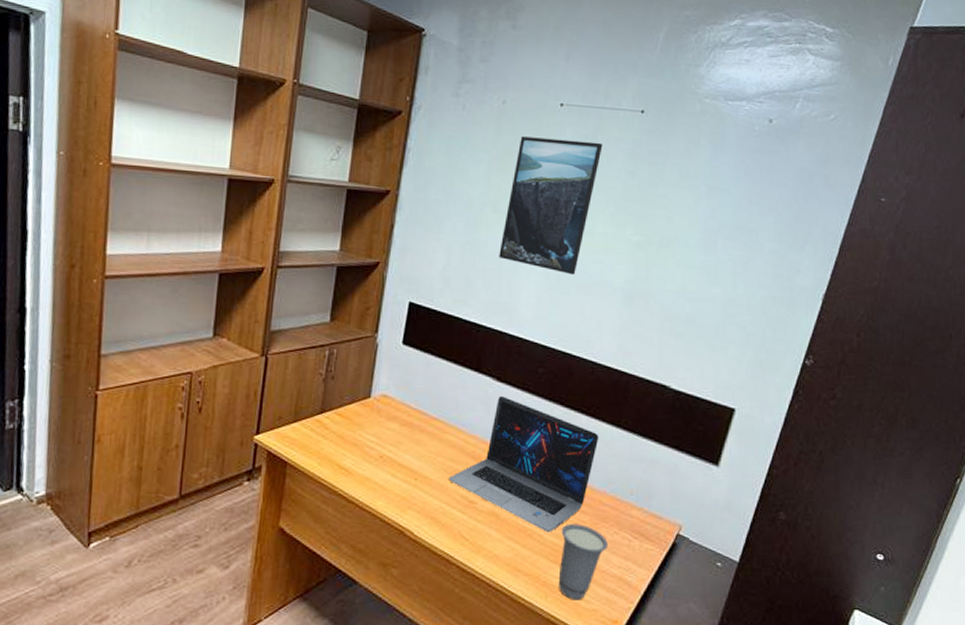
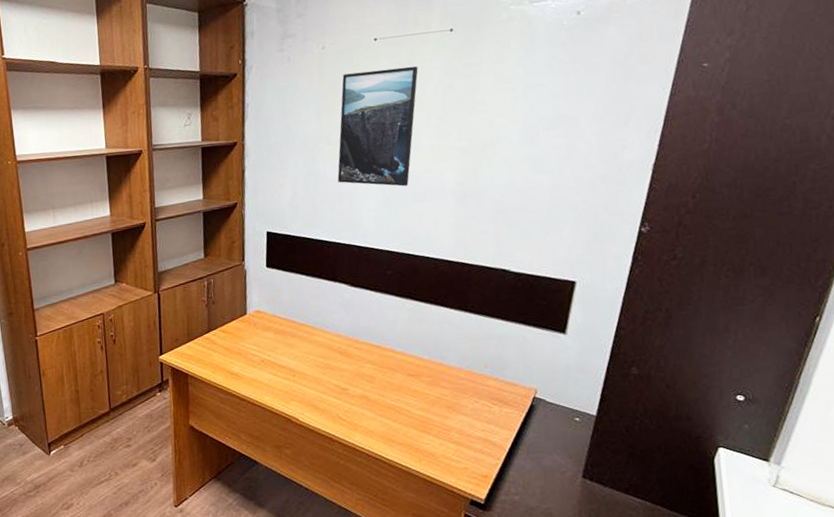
laptop: present [449,396,599,533] -> none [322,298,450,408]
cup: present [559,524,608,600] -> none [426,397,470,462]

